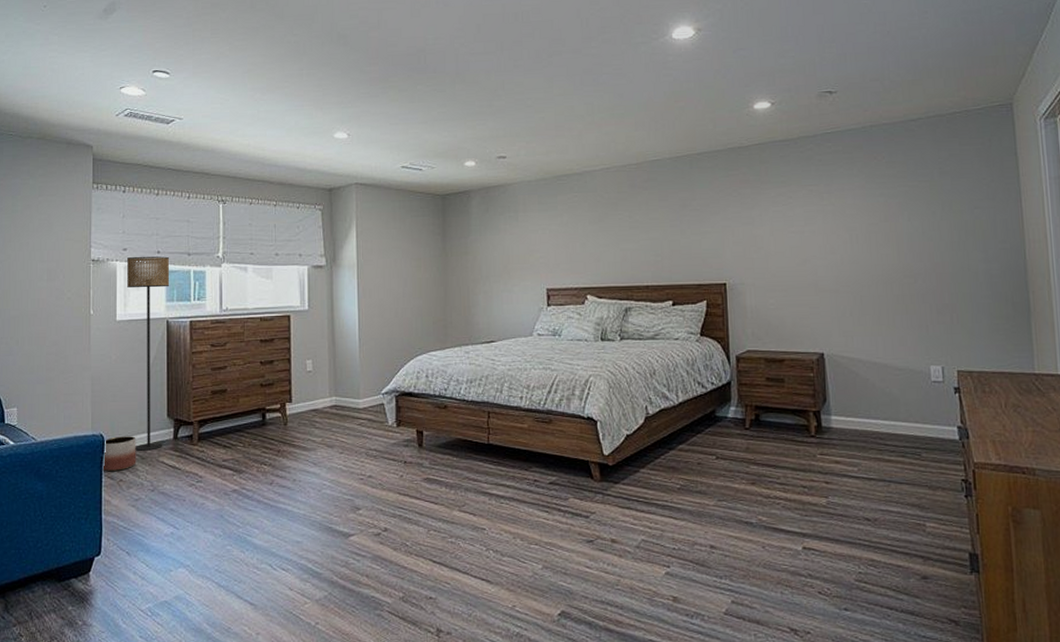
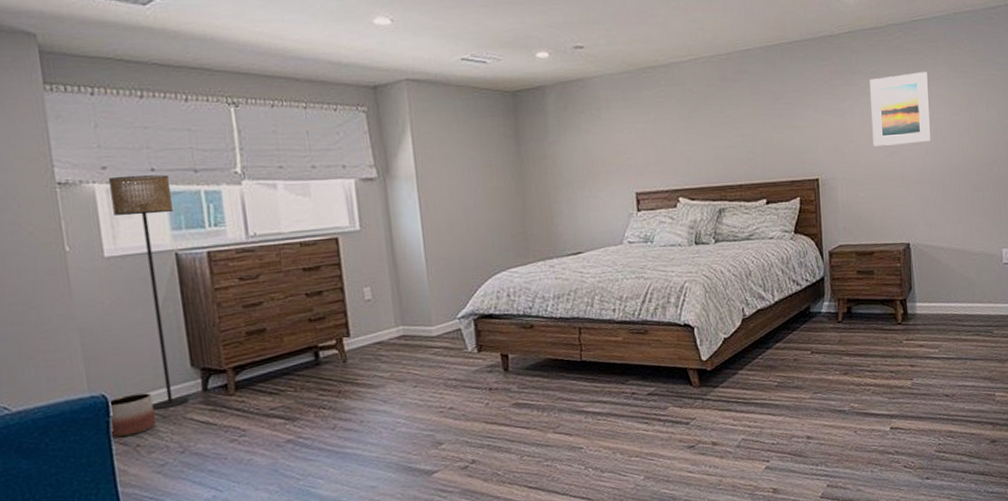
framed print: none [780,182,847,254] -> present [870,72,931,146]

